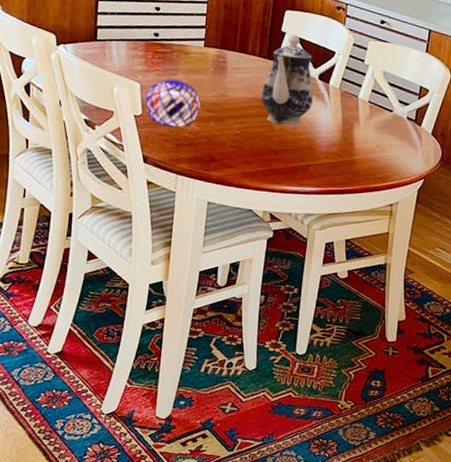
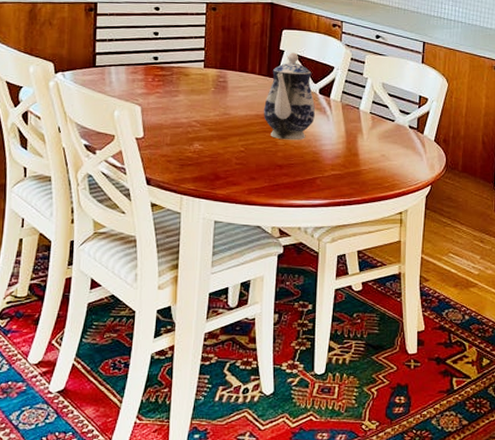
decorative orb: present [145,79,201,128] -> none [146,100,203,148]

